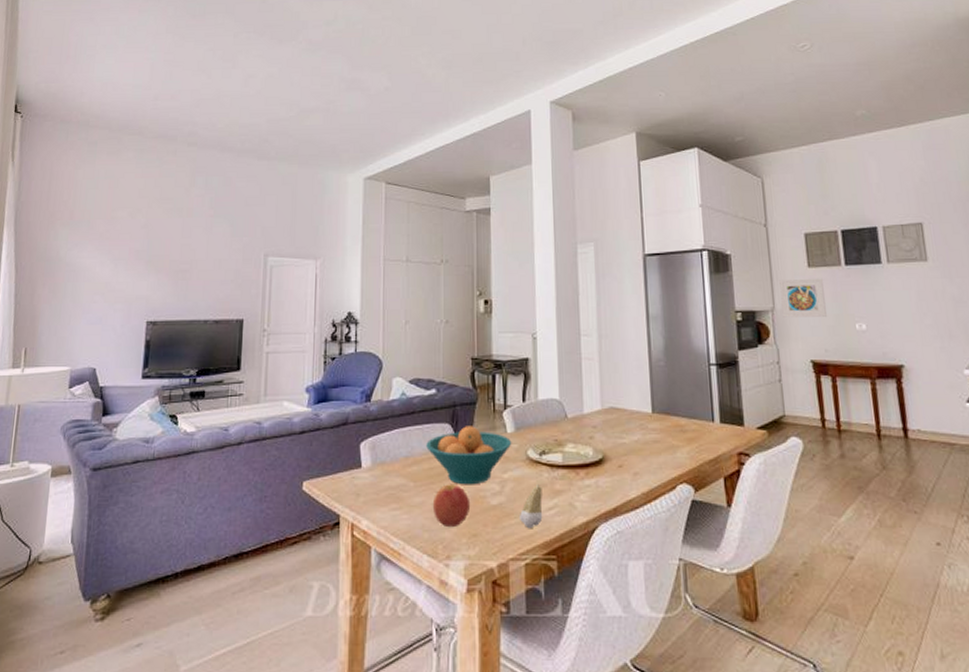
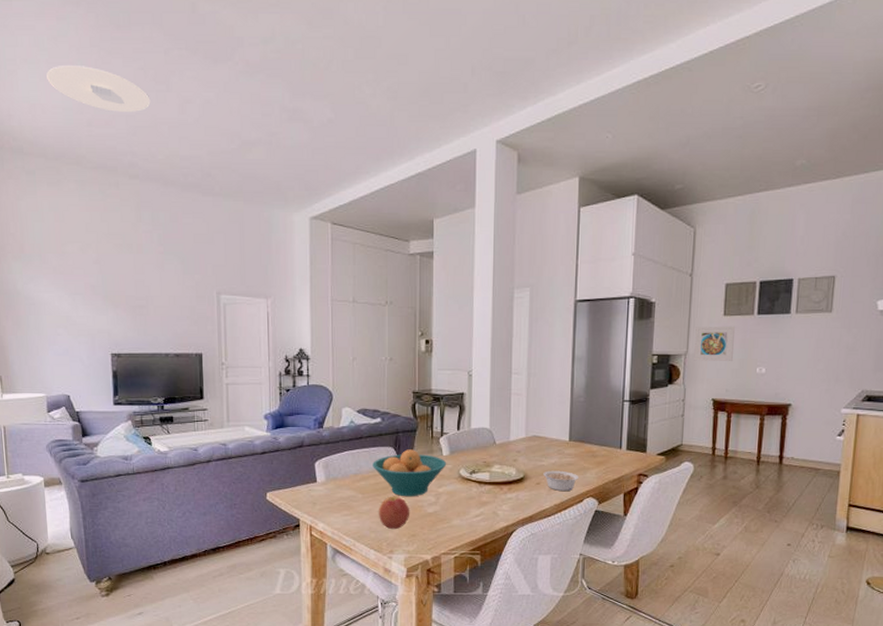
ceiling light: none [122,48,217,88] -> present [47,64,151,113]
tooth: present [520,485,543,529] -> none [451,497,471,531]
legume: none [625,449,668,475] -> present [543,470,578,491]

